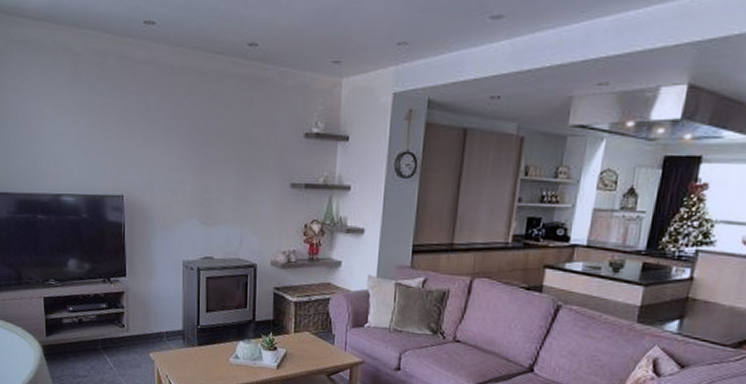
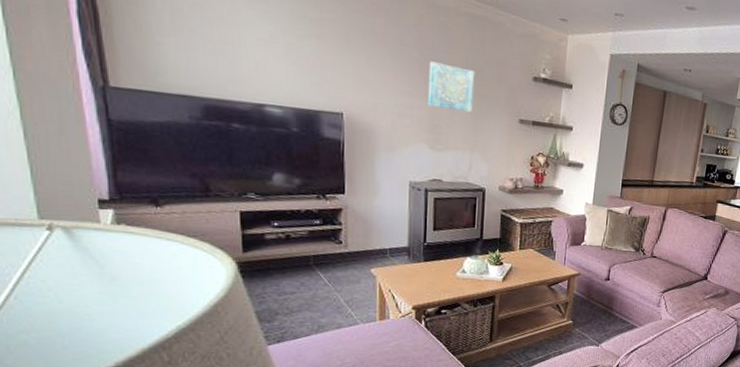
wall art: none [198,131,244,182] -> present [427,61,475,113]

